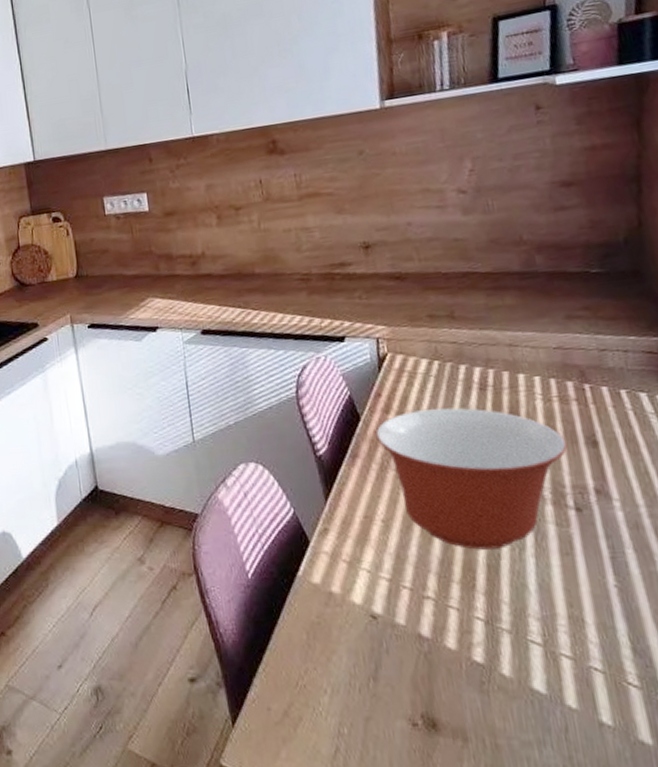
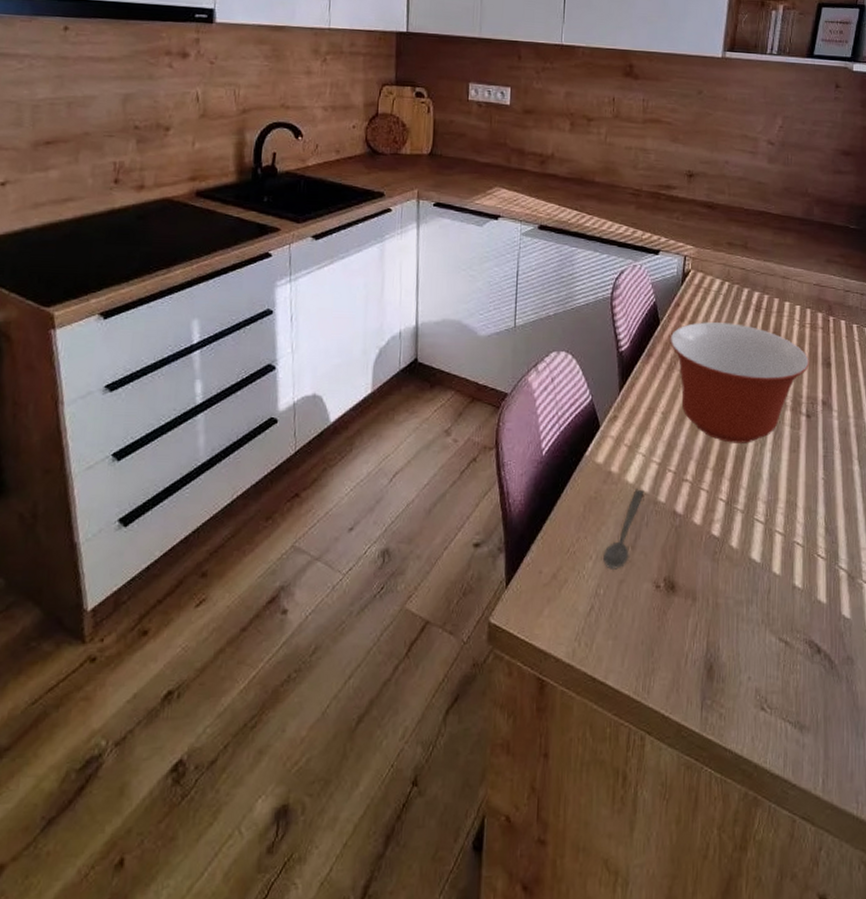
spoon: none [340,610,377,707] -> present [603,489,645,571]

